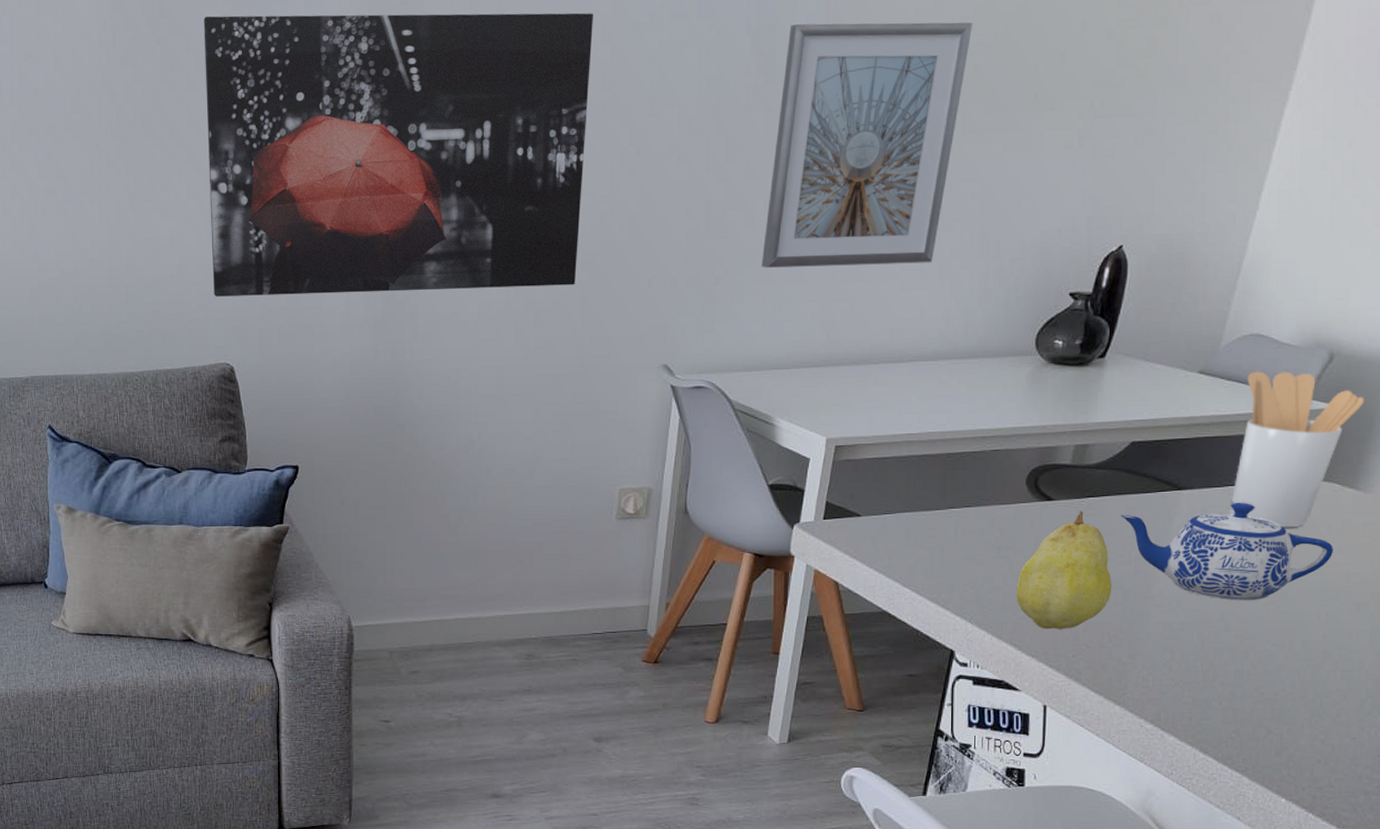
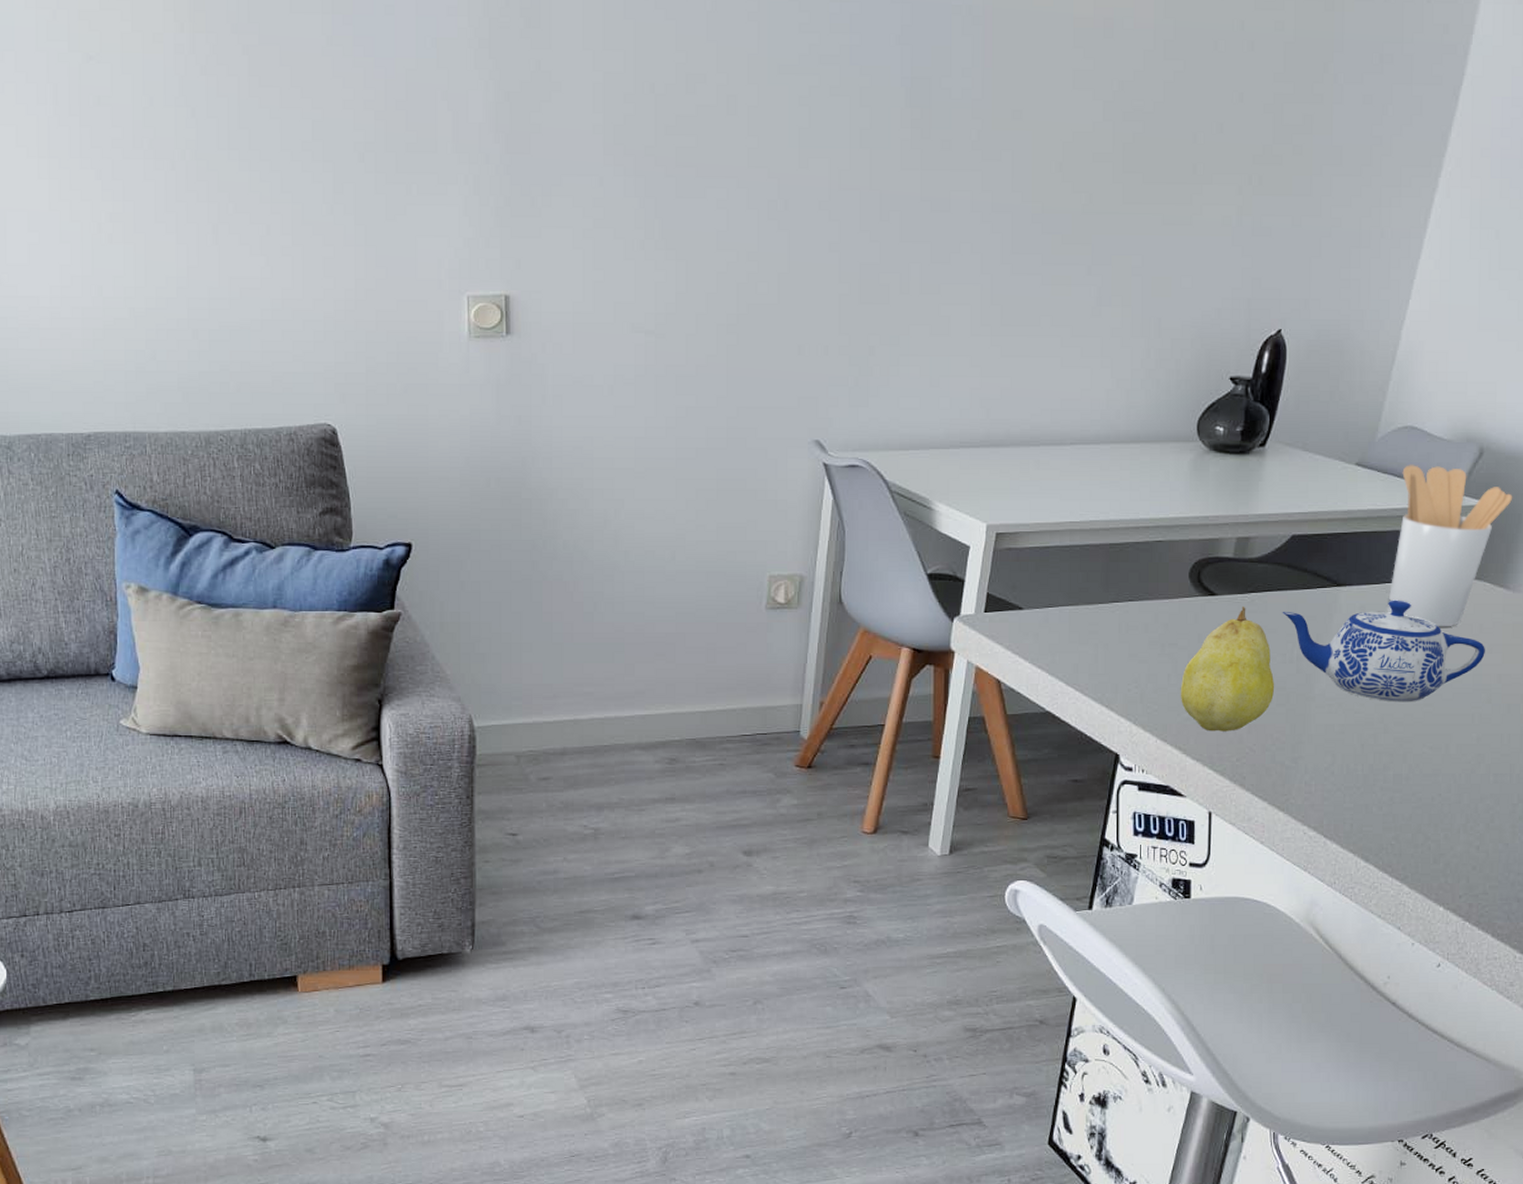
wall art: present [204,13,594,297] -> none [299,24,738,349]
picture frame: present [761,22,973,268] -> none [917,77,1132,340]

